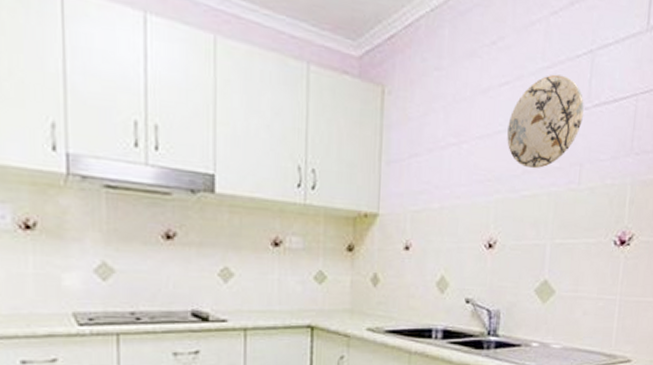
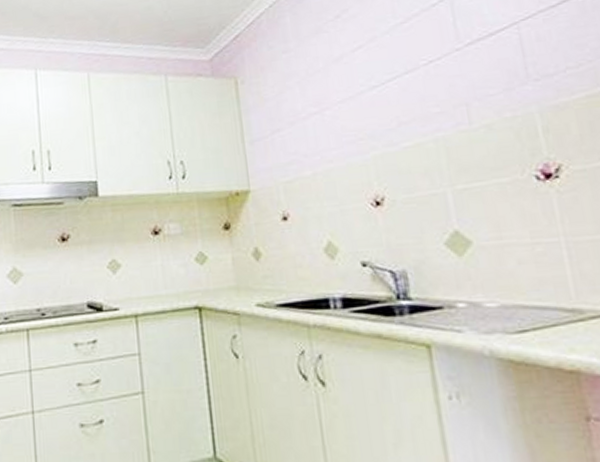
decorative plate: present [507,74,584,169] -> none [370,25,457,120]

